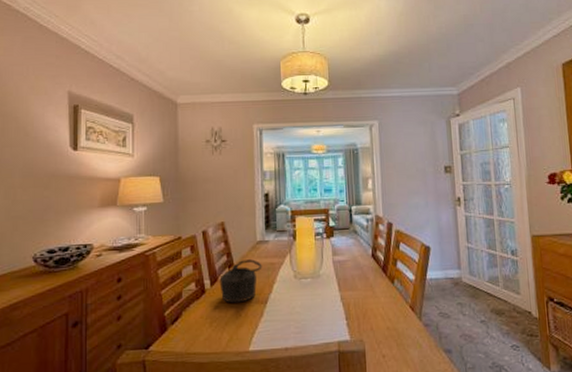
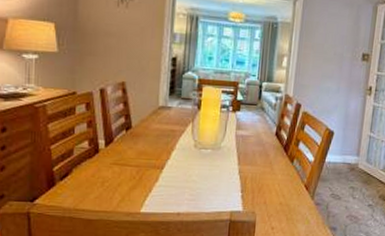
teapot: present [219,259,262,304] -> none [115,123,162,166]

